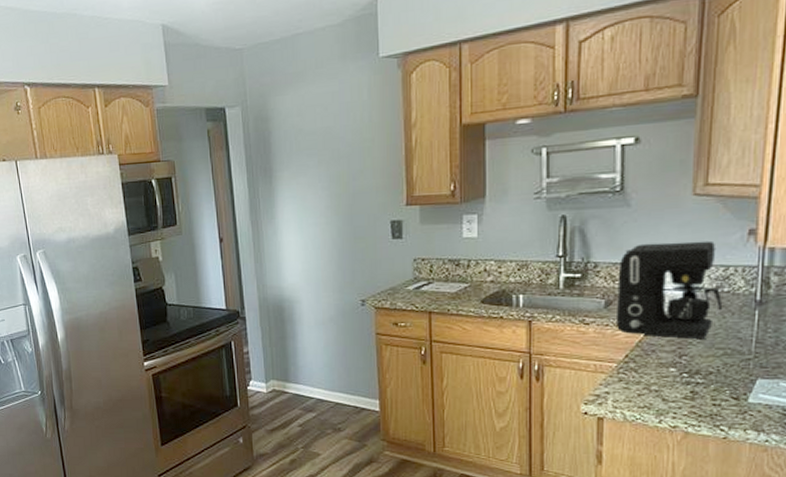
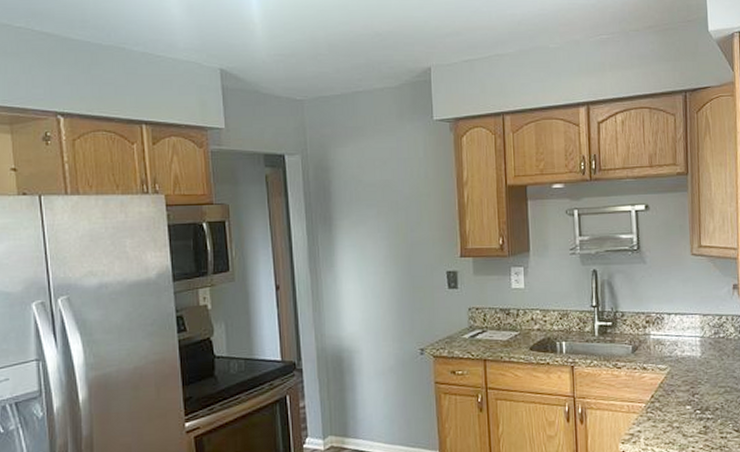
coffee maker: present [617,240,723,339] -> none [640,293,721,379]

